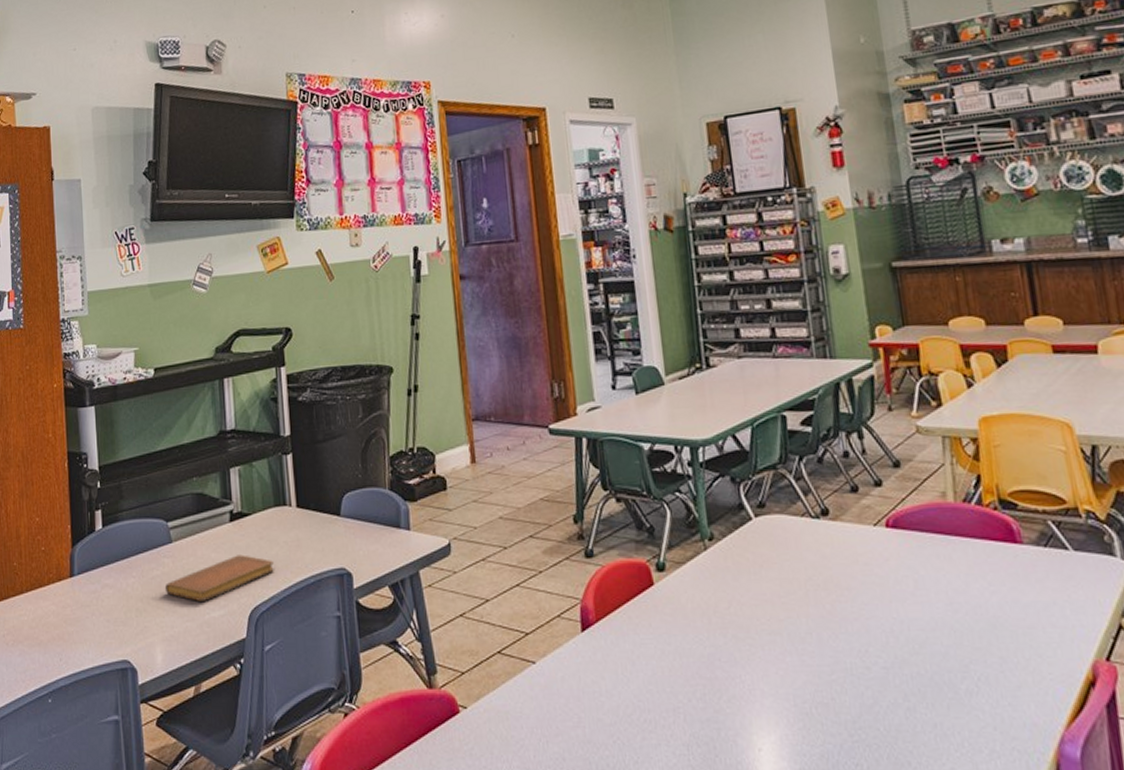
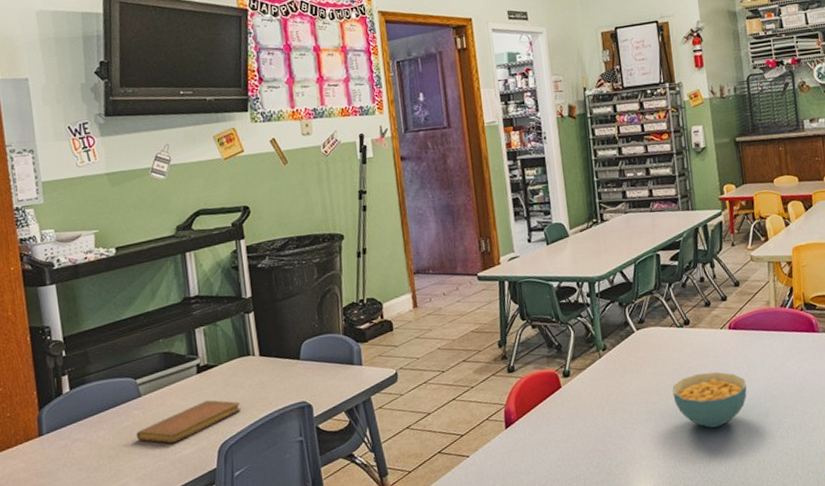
cereal bowl: none [805,585,915,665] -> present [672,372,747,428]

